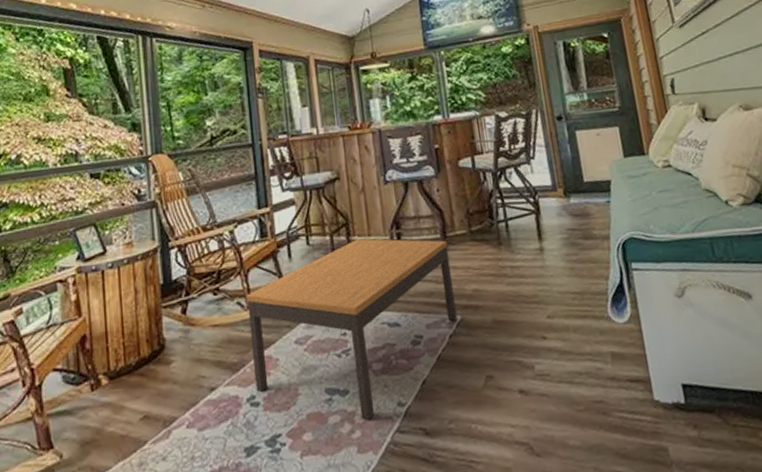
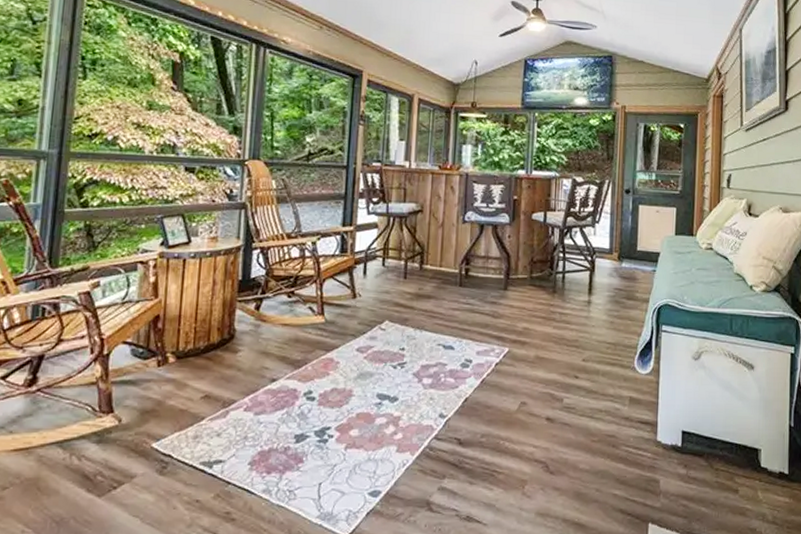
coffee table: present [245,238,457,421] -> none [314,268,509,426]

